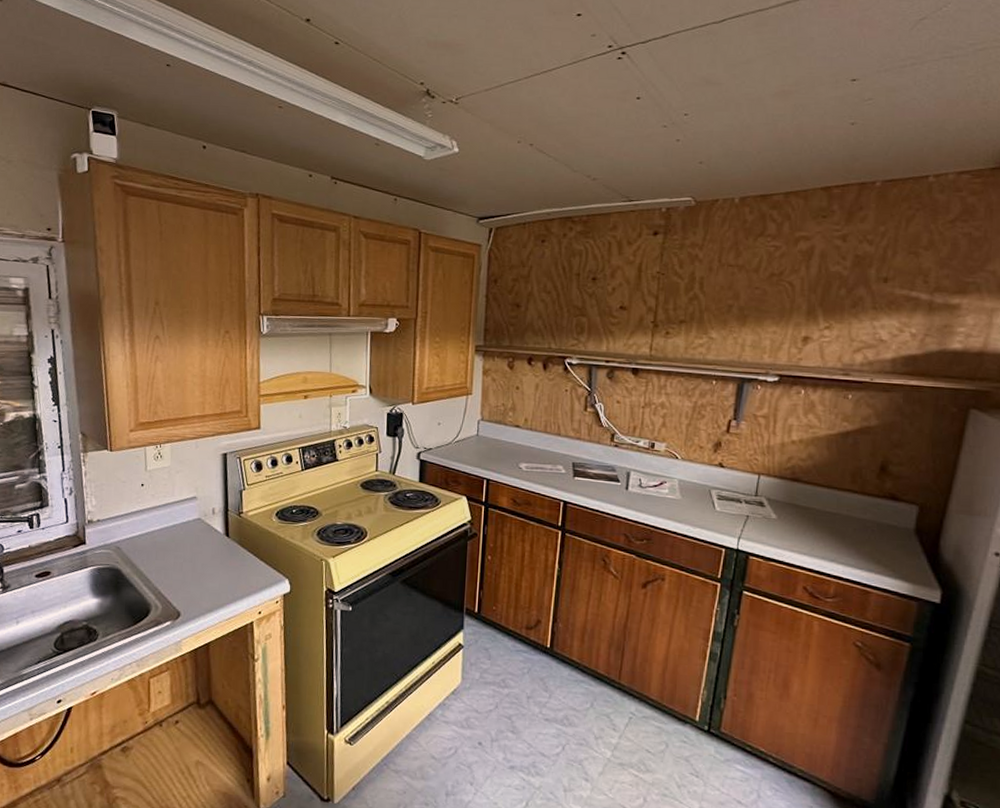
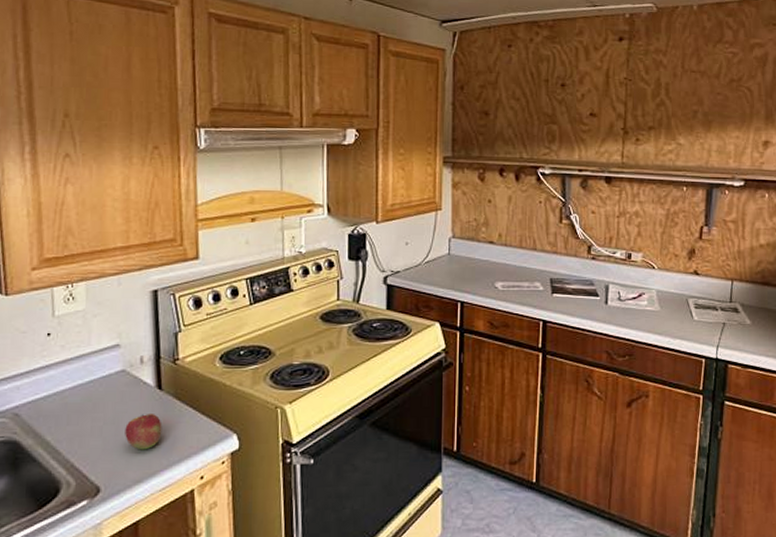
fruit: none [200,555,229,586] -> present [125,413,162,450]

